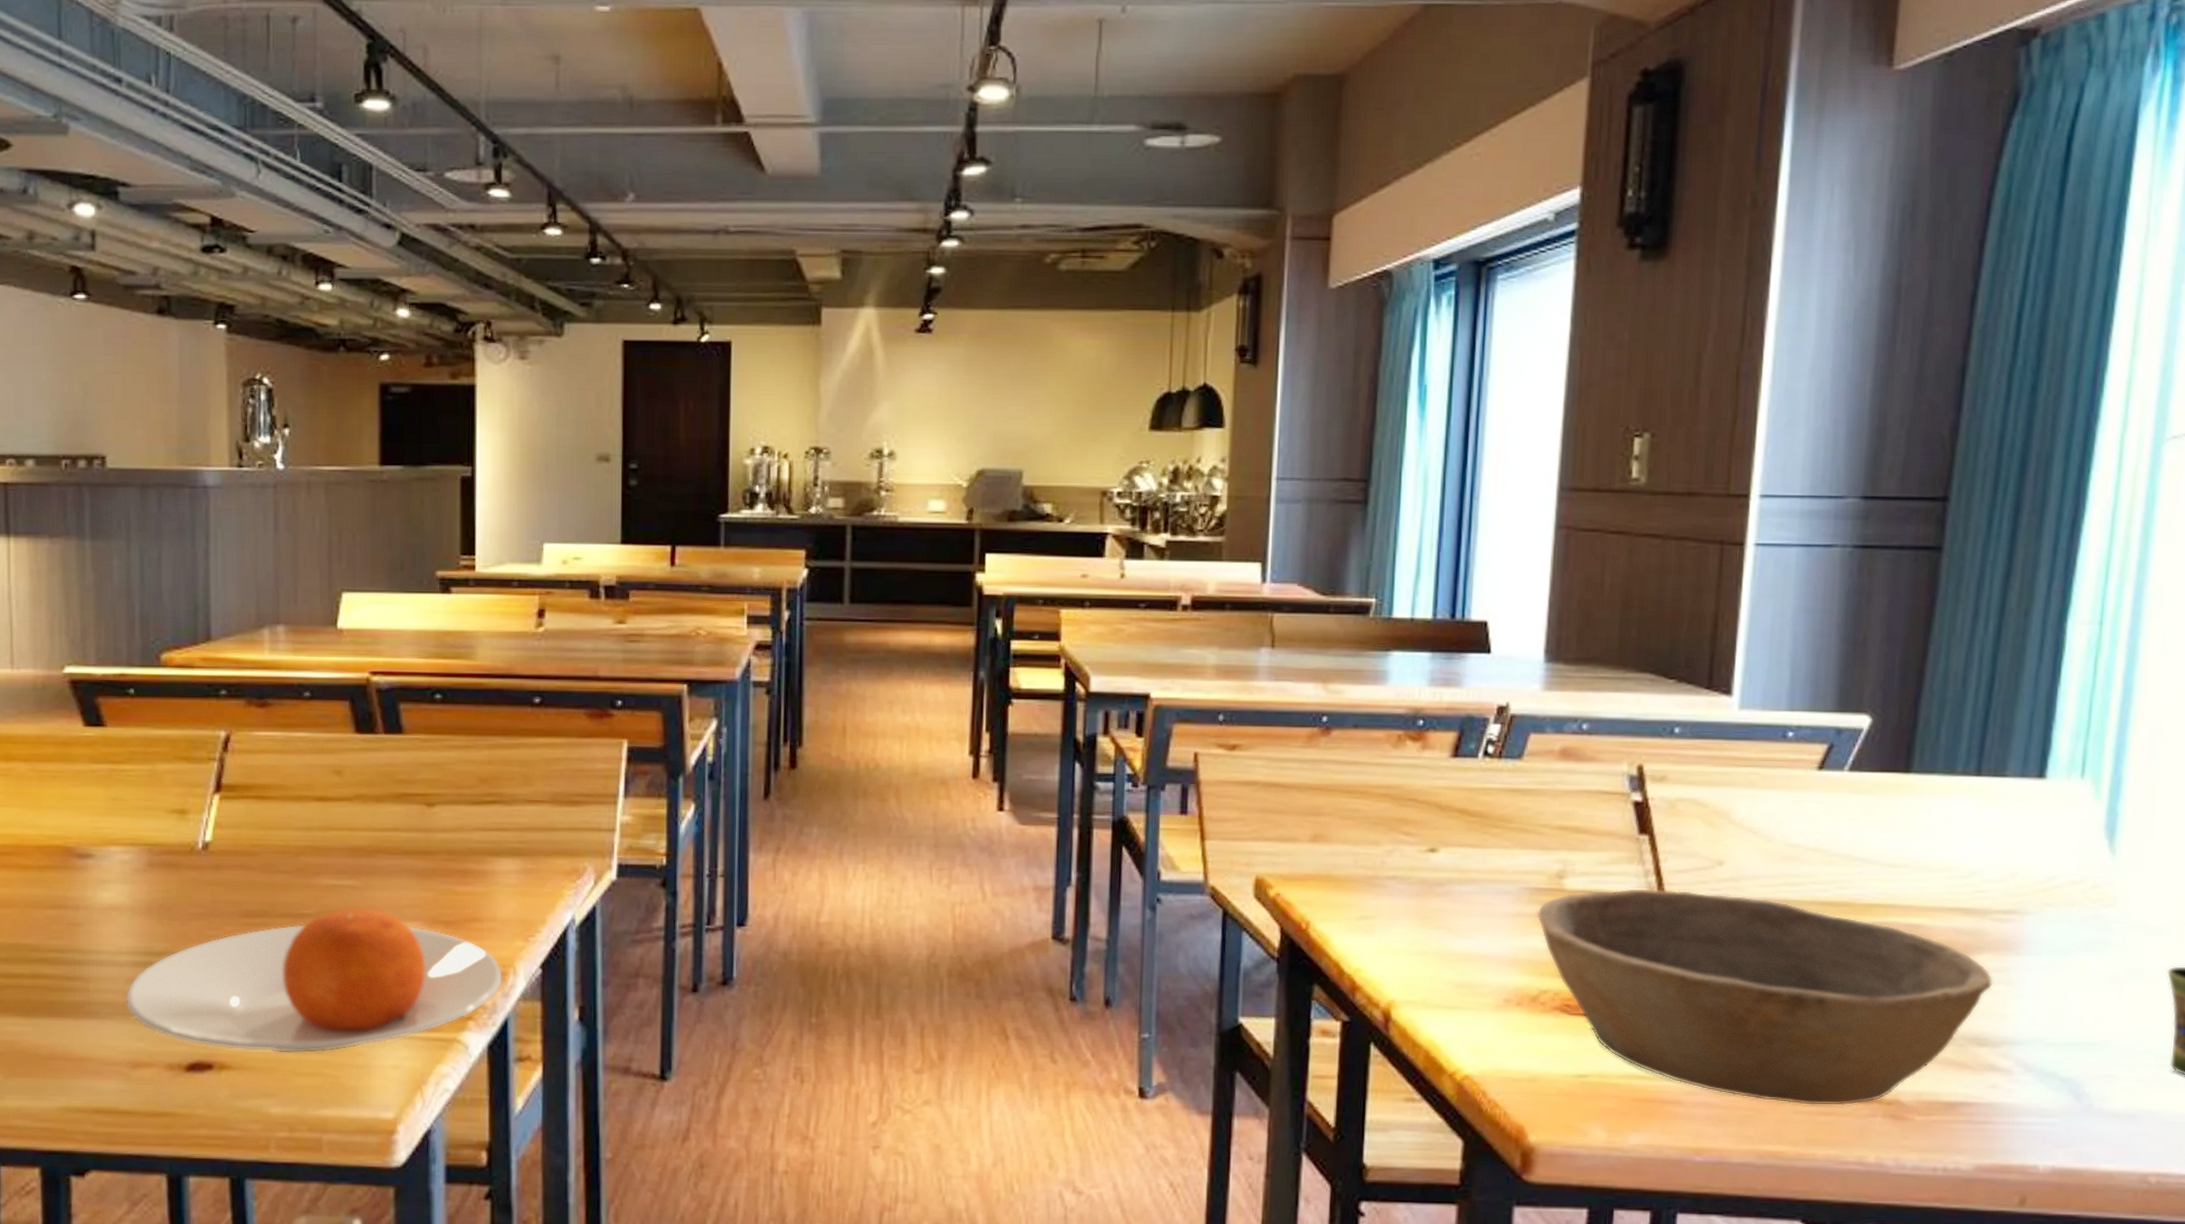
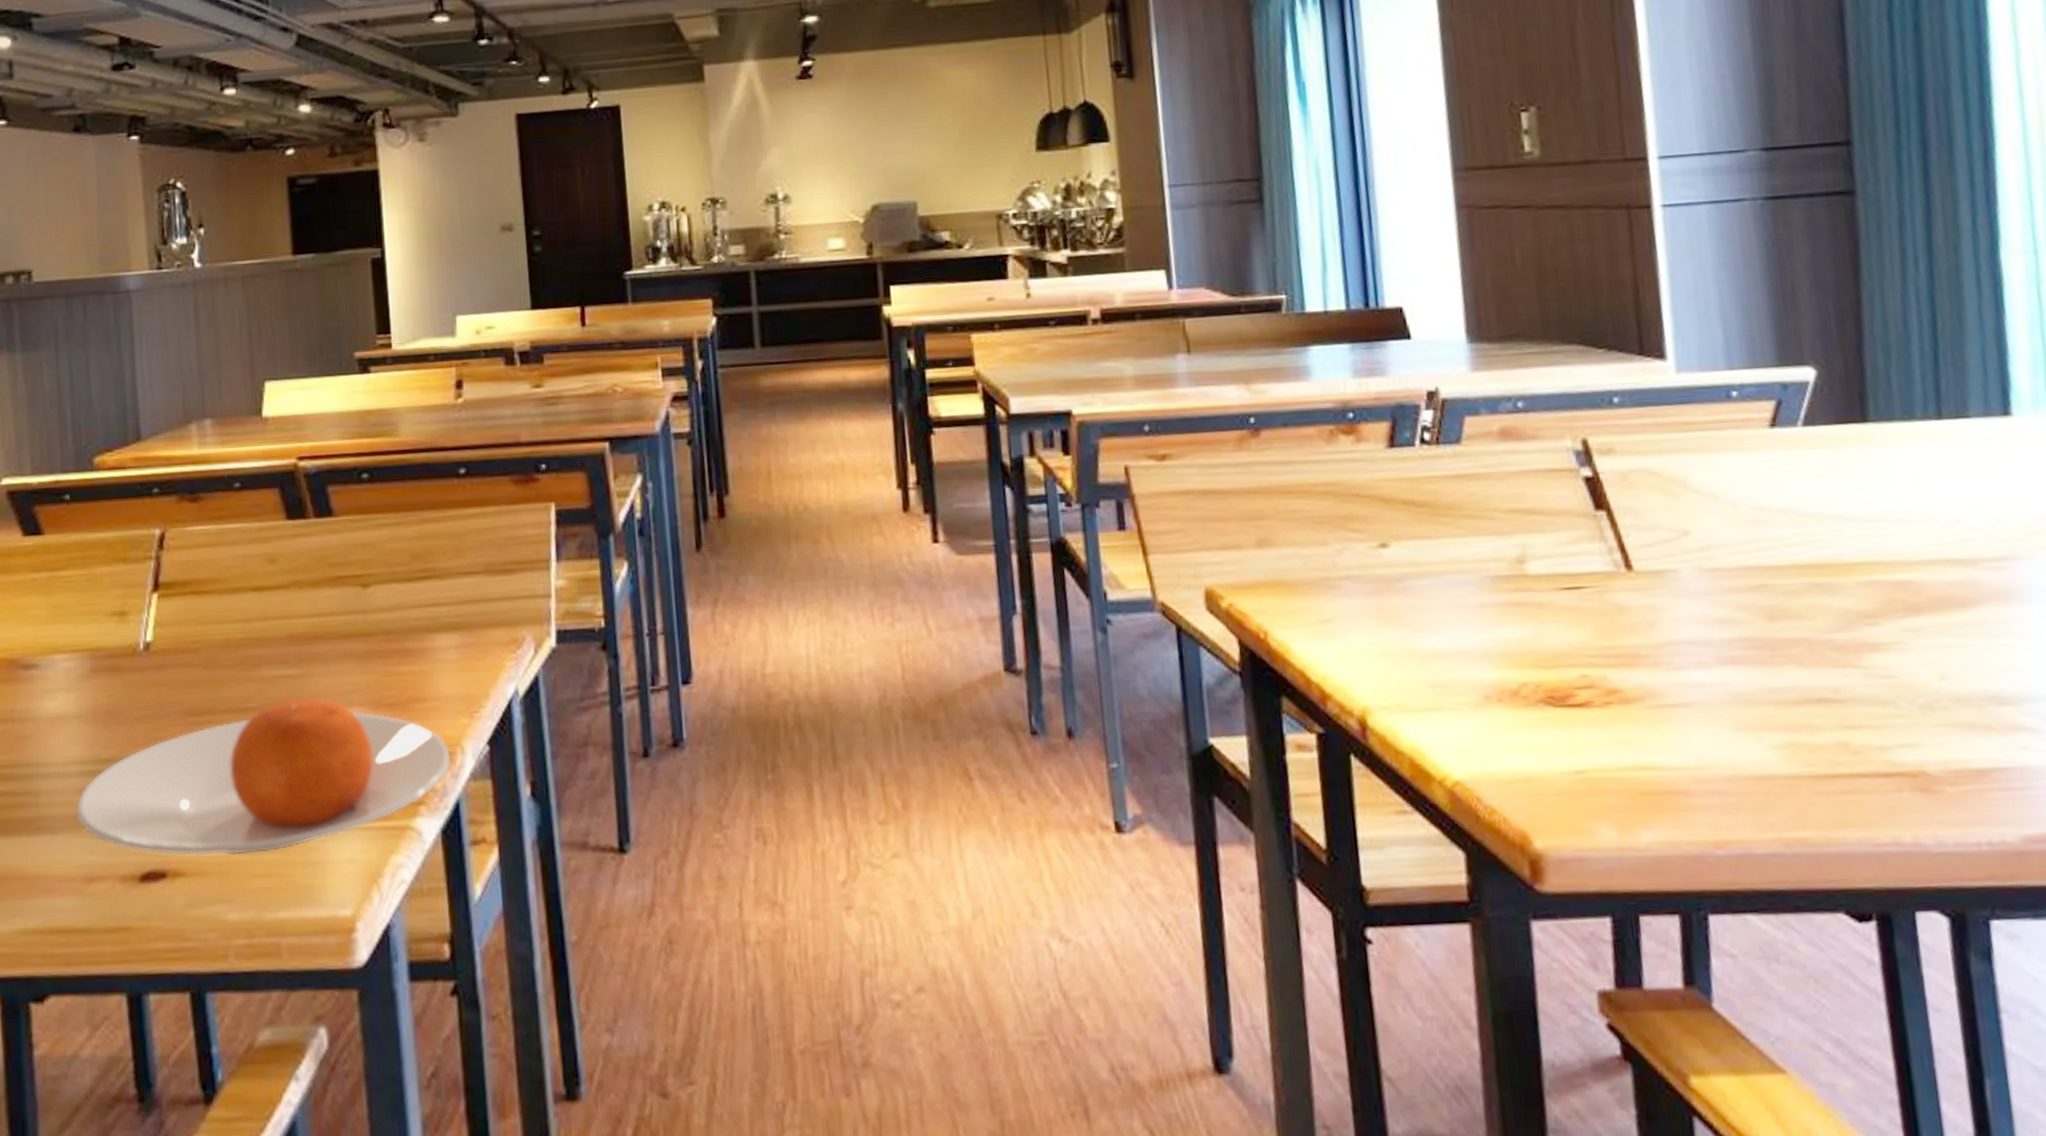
bowl: present [1537,887,1993,1107] -> none [1502,564,2001,785]

